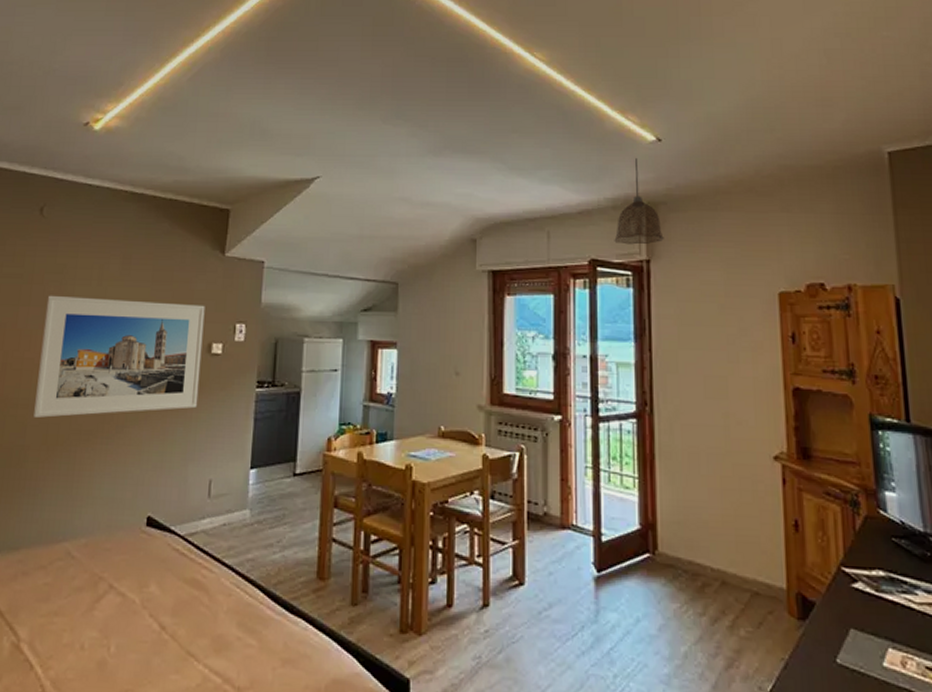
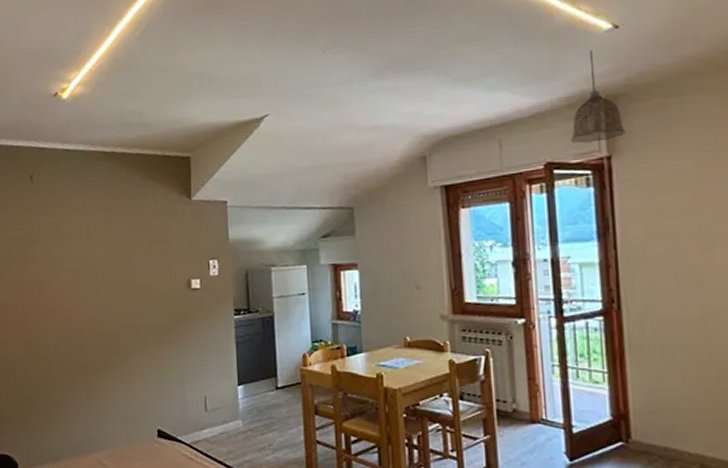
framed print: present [34,295,205,418] -> none [48,246,186,354]

